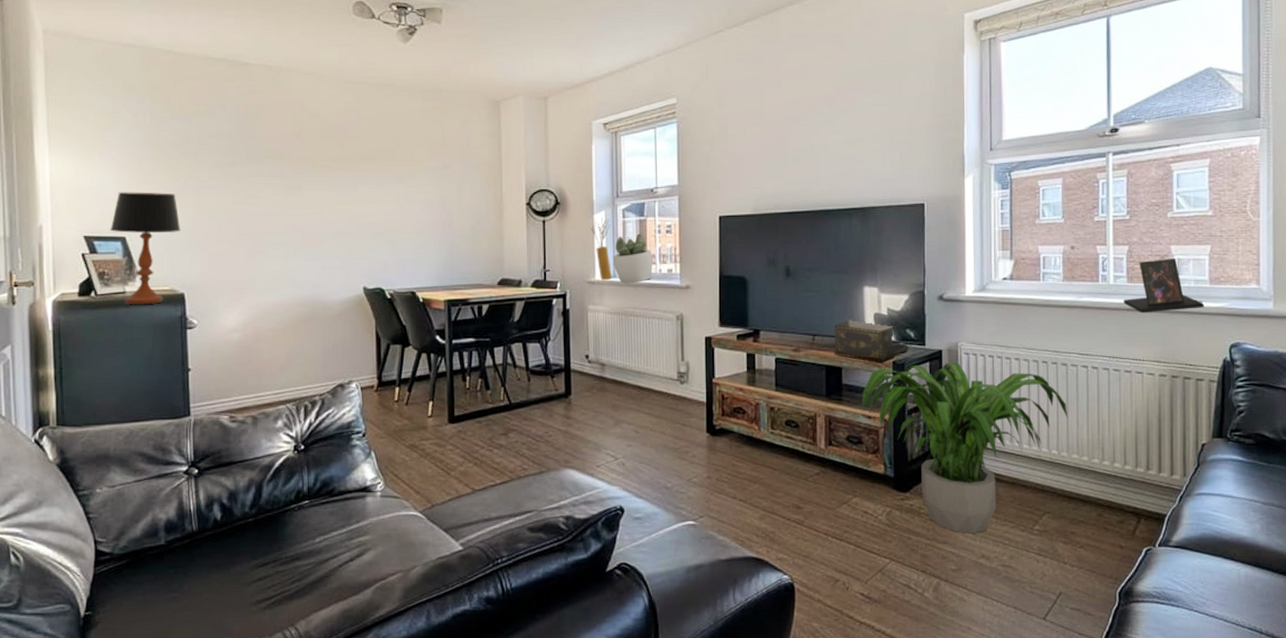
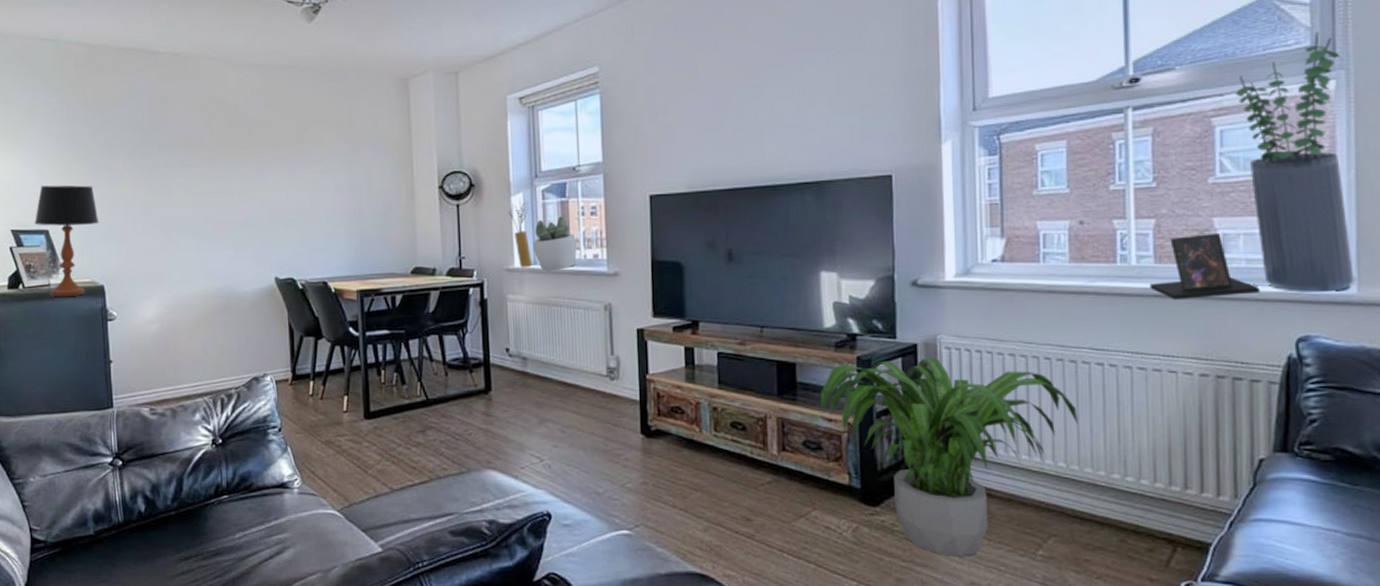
decorative box: present [834,318,909,363] -> none [785,307,876,358]
vase: none [1188,97,1271,309] -> present [1235,32,1354,294]

